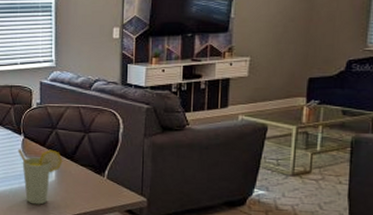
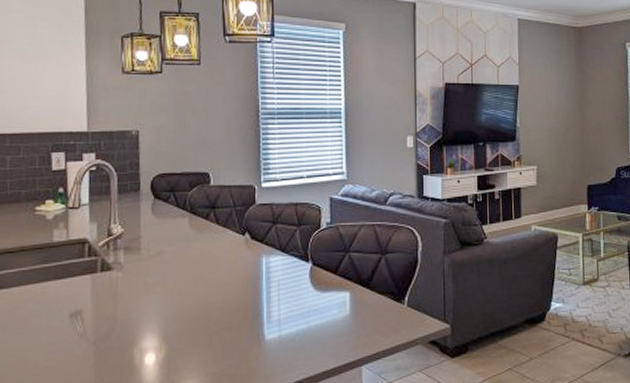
cup: present [17,149,63,205] -> none [304,277,358,347]

